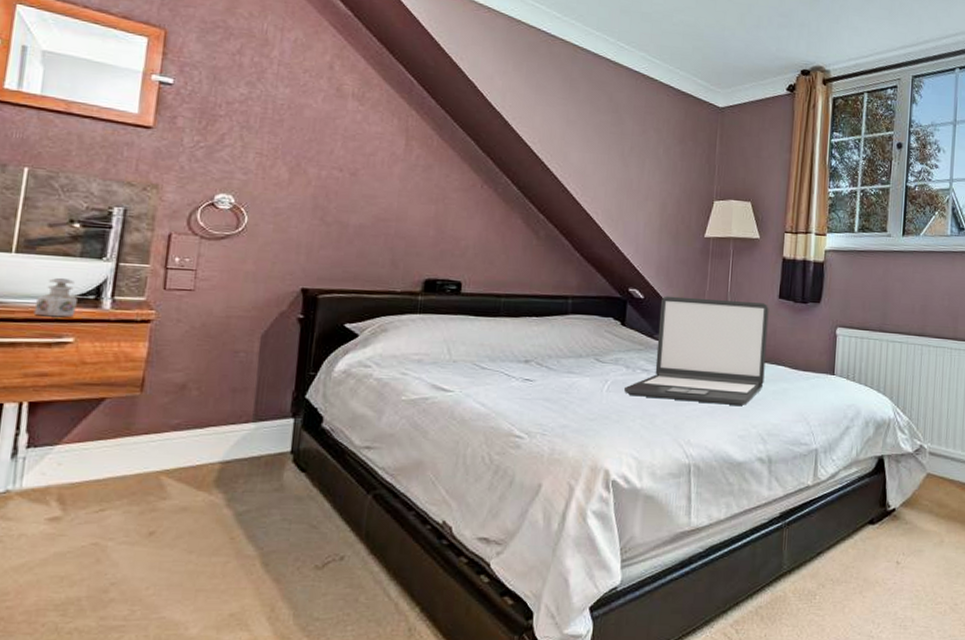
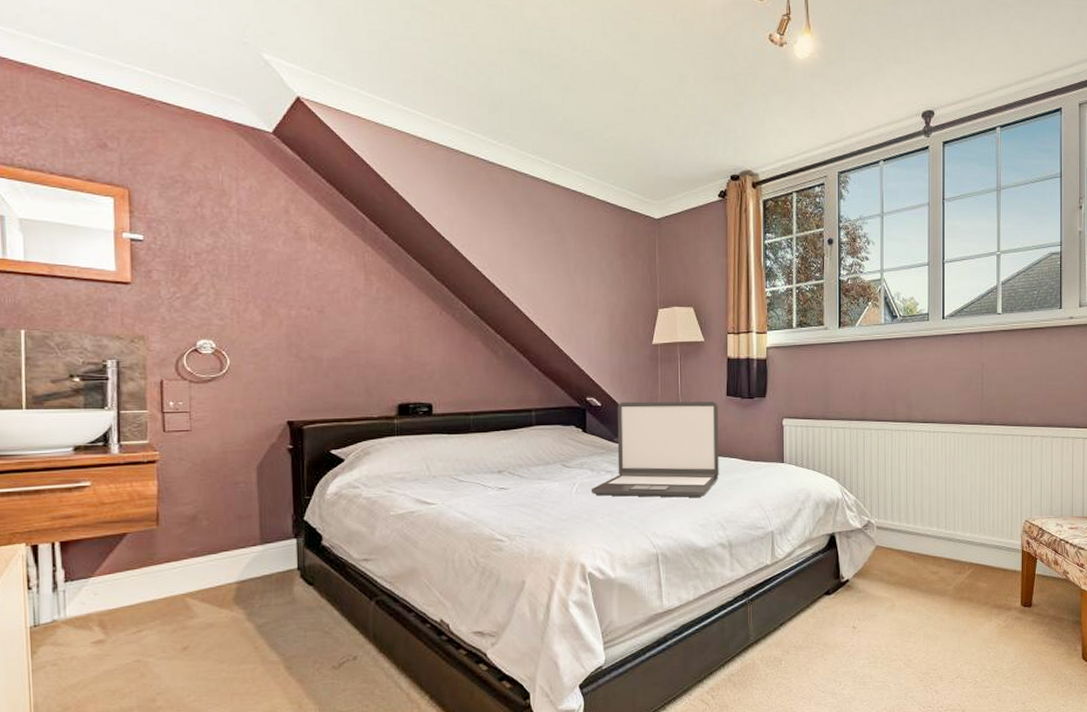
perfume bottle: present [33,277,79,318] -> none [51,428,89,465]

